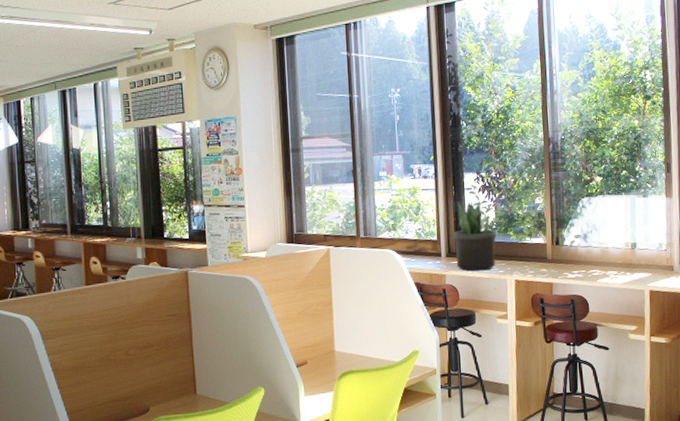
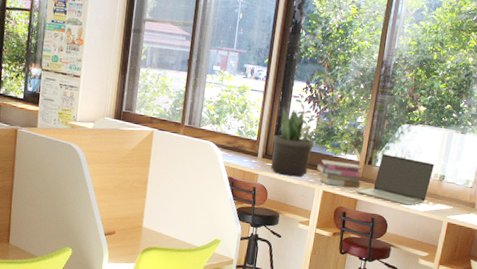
books: none [504,246,552,273] -> present [317,160,362,188]
laptop: none [549,231,624,280] -> present [356,153,435,206]

